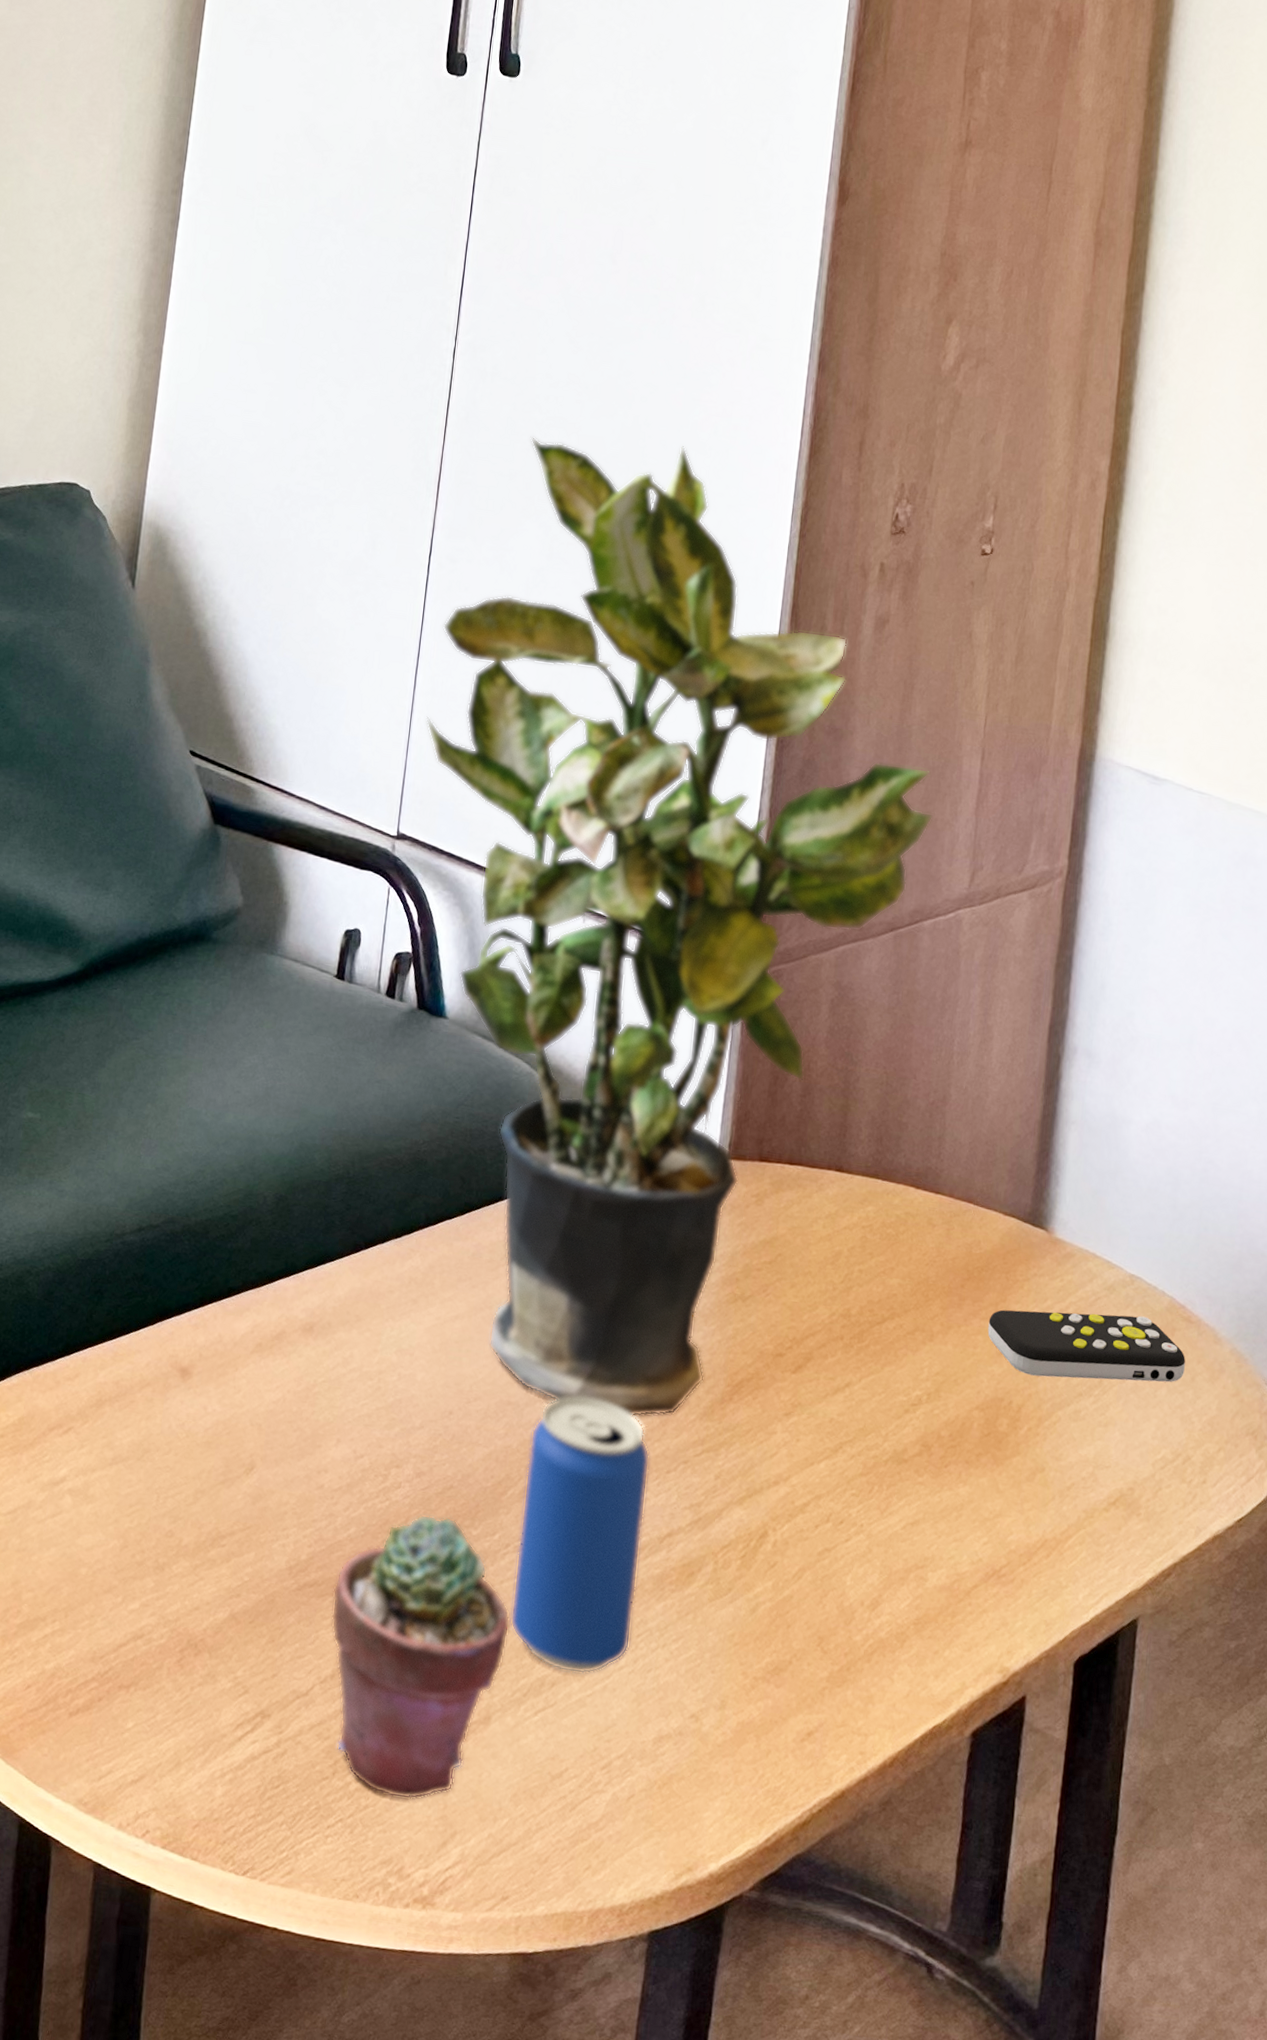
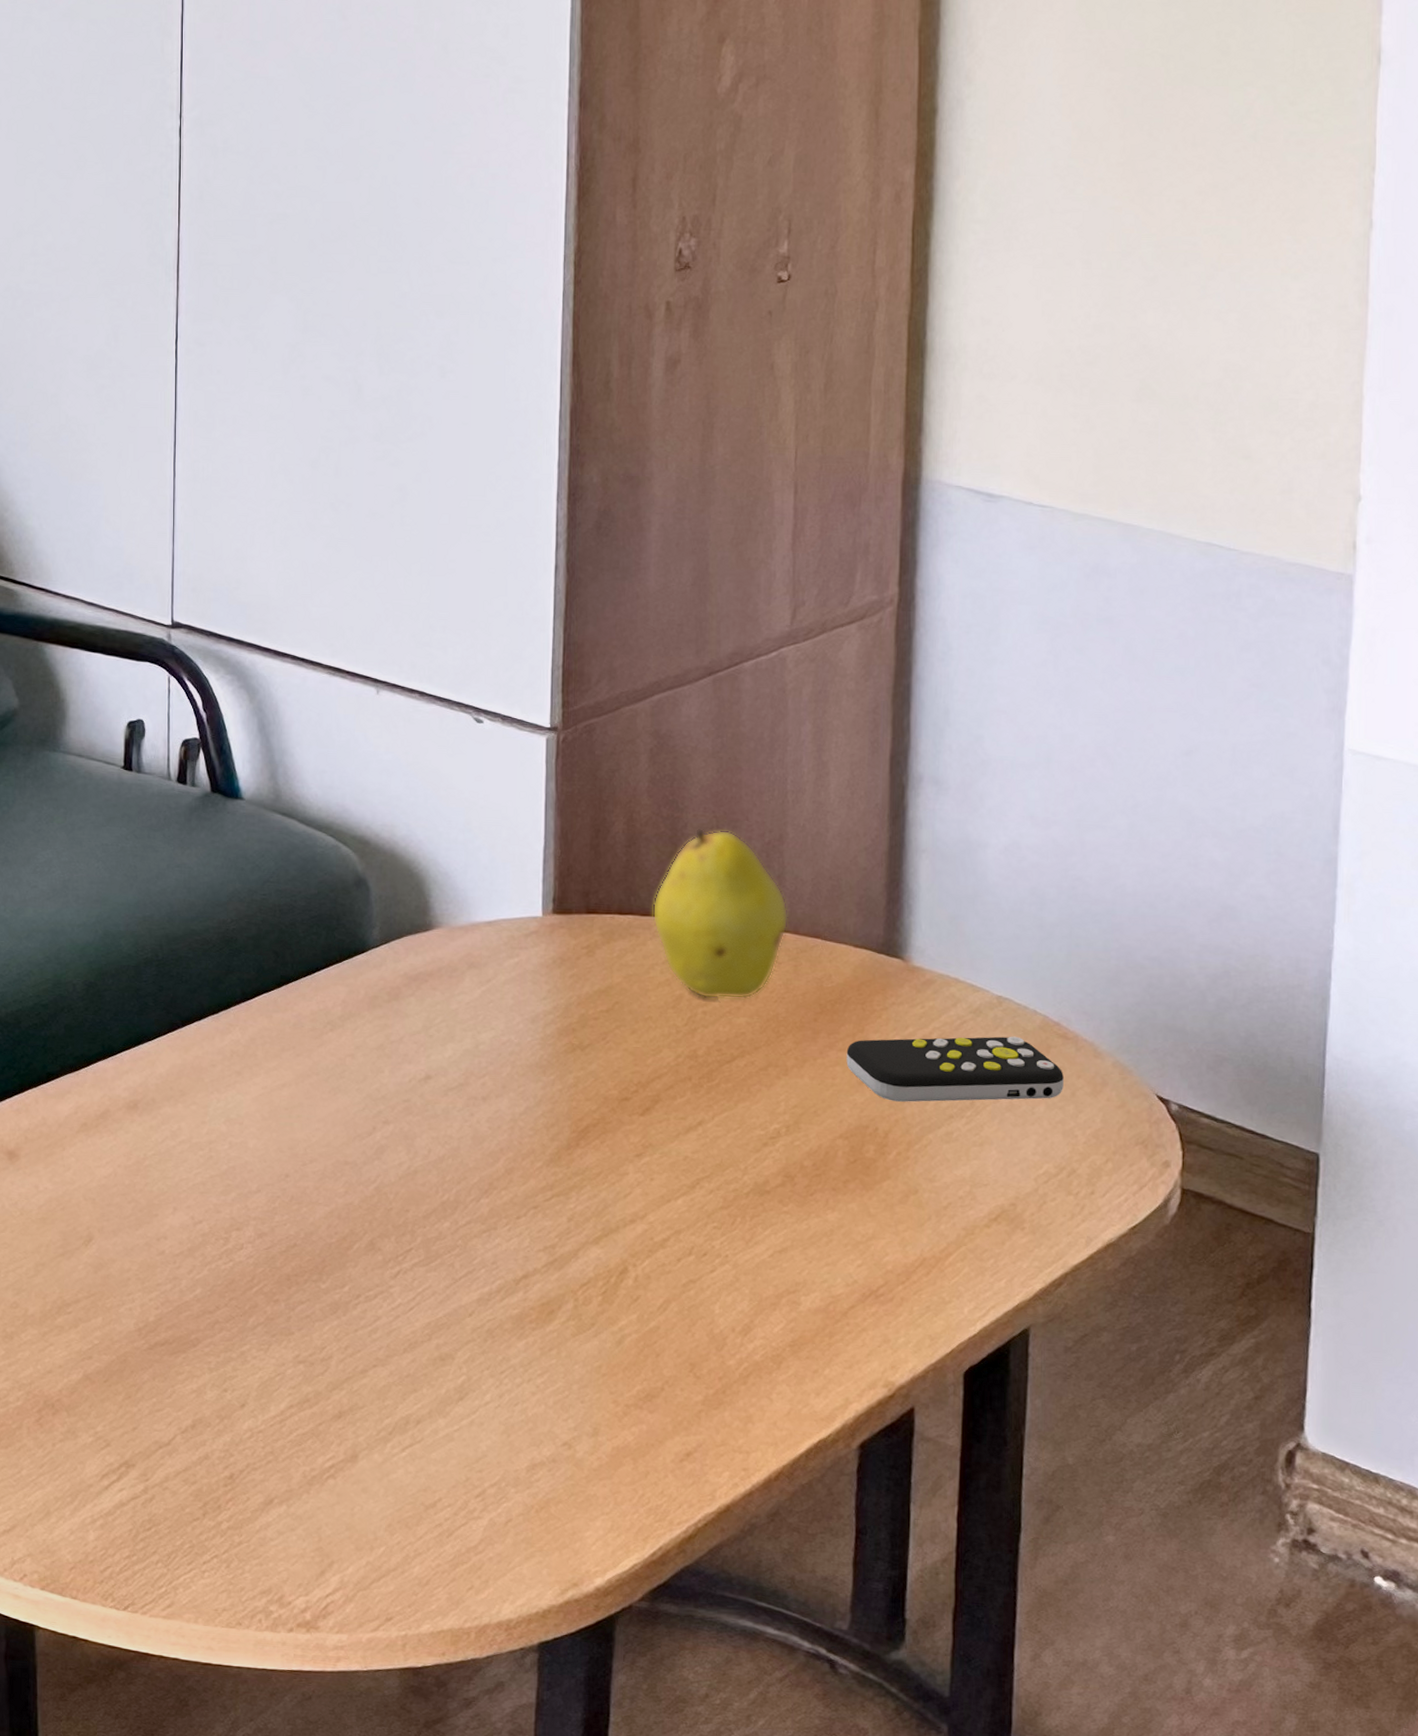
potted succulent: present [331,1514,511,1800] -> none [185,1272,368,1535]
potted plant: present [426,437,934,1417] -> none [190,202,746,1168]
beverage can: present [509,1396,650,1675] -> none [367,1152,498,1411]
fruit: none [819,1082,946,1260] -> present [652,827,788,1000]

